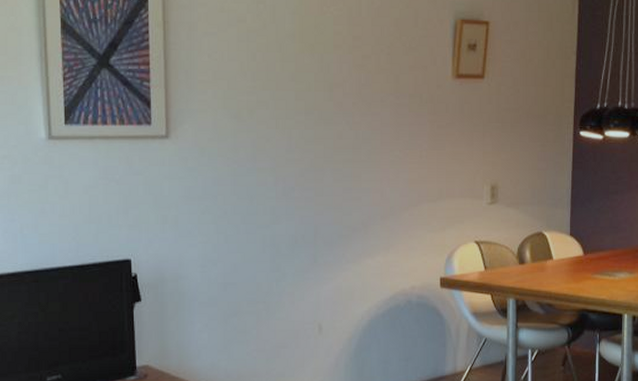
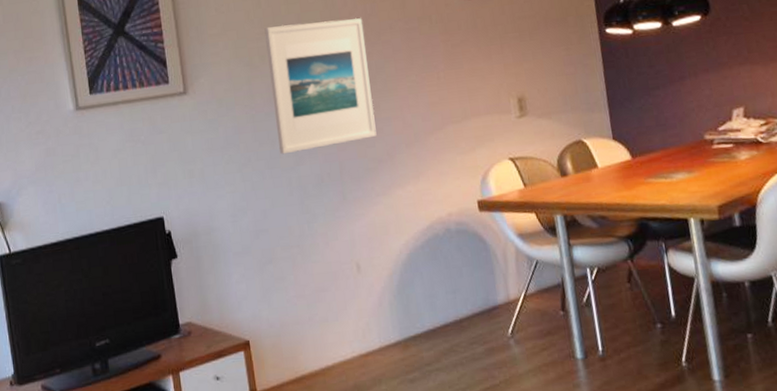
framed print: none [256,81,356,212] -> present [264,17,377,155]

